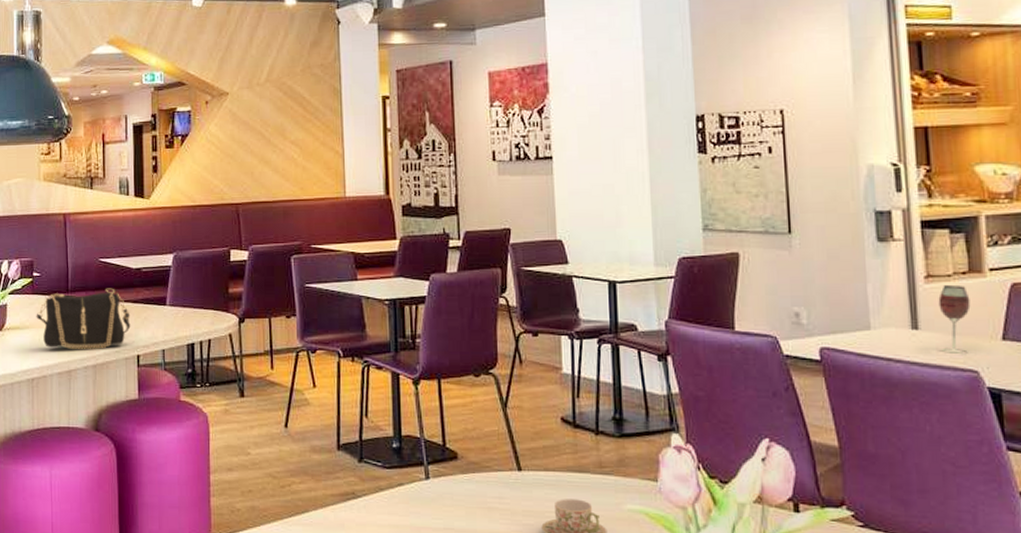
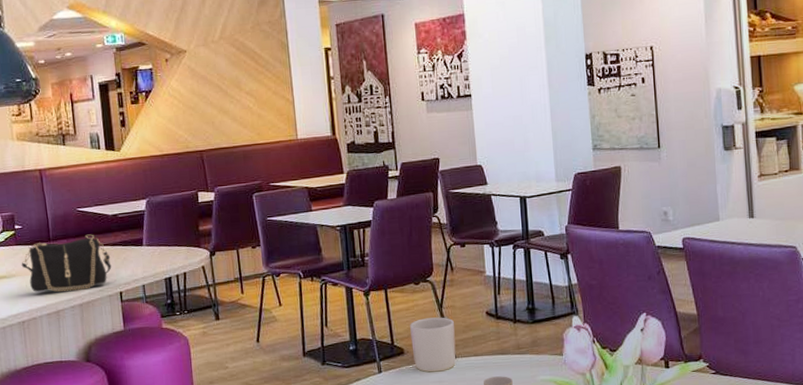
mug: none [466,418,522,486] -> present [410,317,456,373]
wineglass: present [938,284,971,355] -> none [768,181,791,235]

